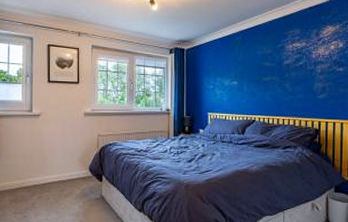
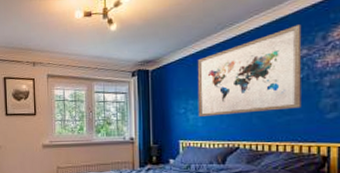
wall art: none [224,22,302,93] -> present [197,25,302,117]

